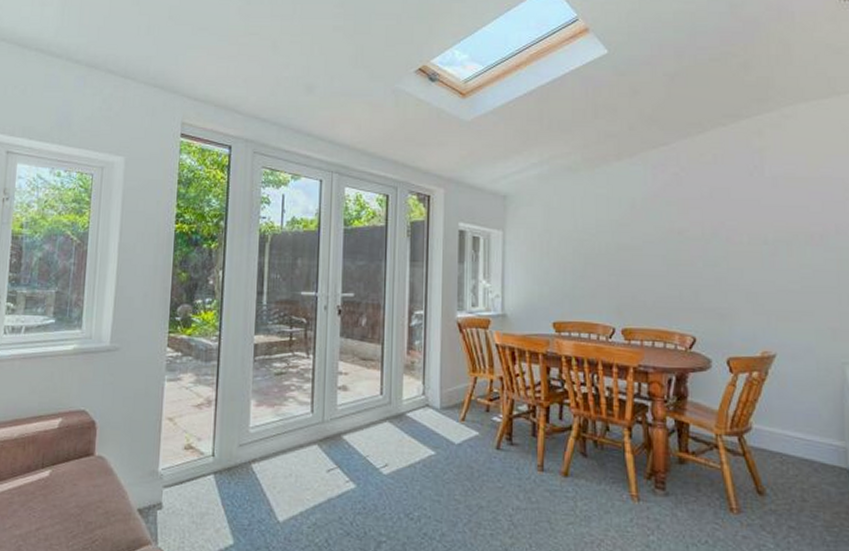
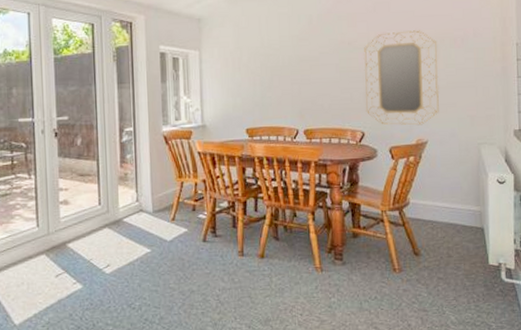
home mirror: none [696,222,792,335] -> present [363,30,440,126]

